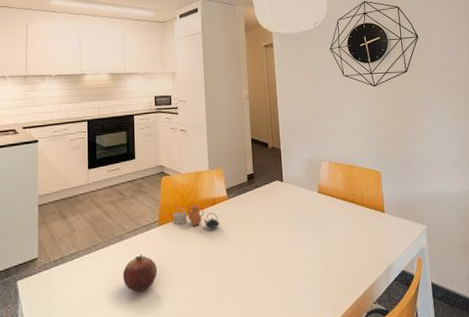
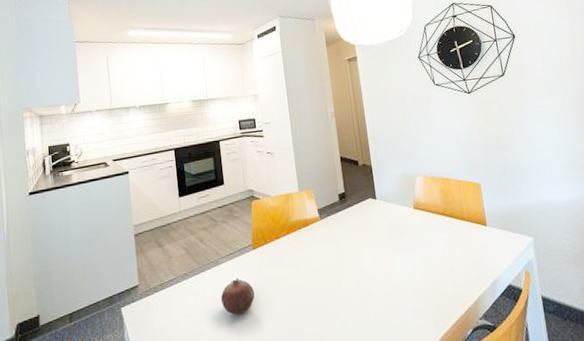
teapot: present [172,202,219,229] -> none [265,225,313,250]

